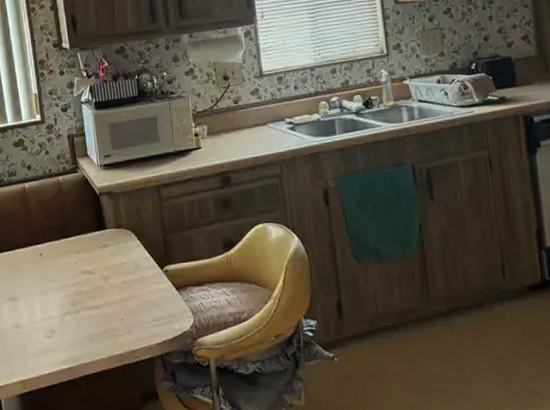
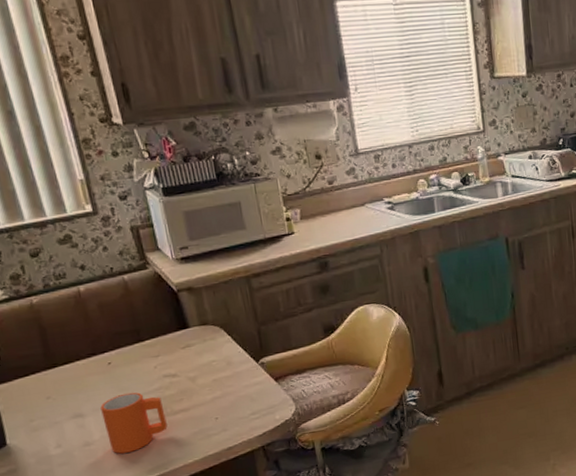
mug: none [30,283,81,340] -> present [100,392,168,454]

